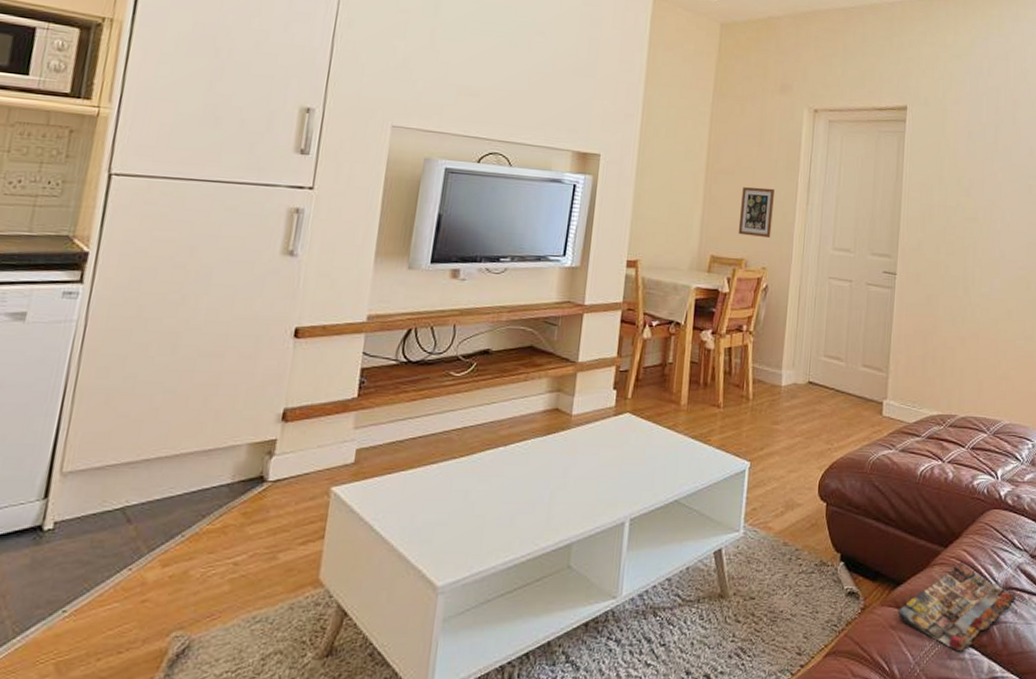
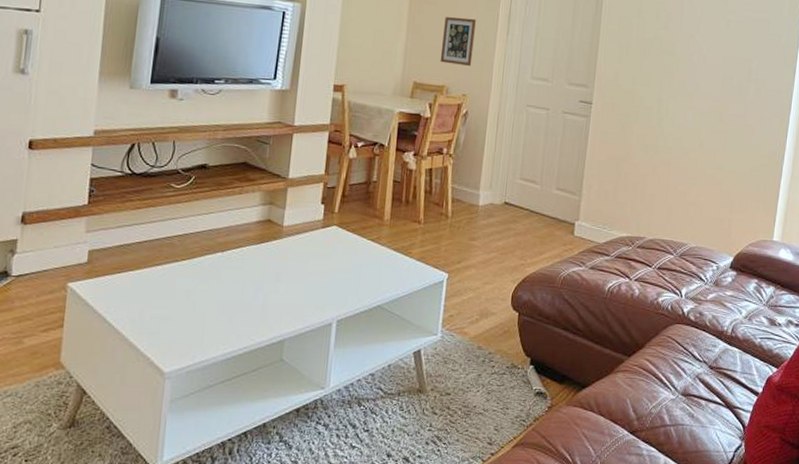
magazine: present [897,561,1016,652] -> none [582,369,693,449]

